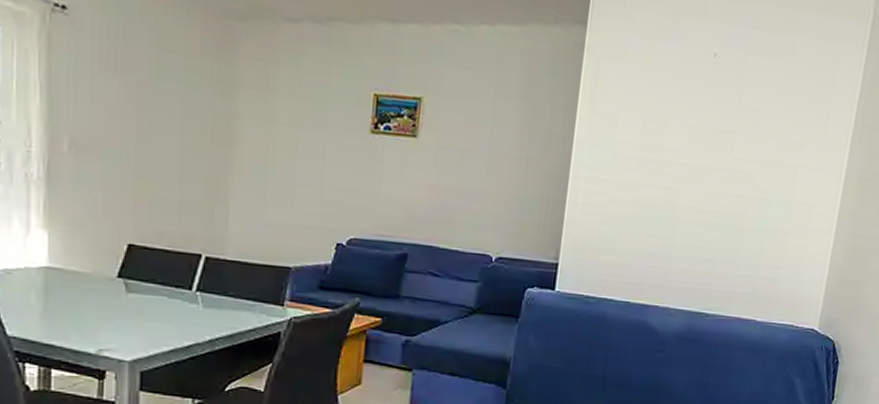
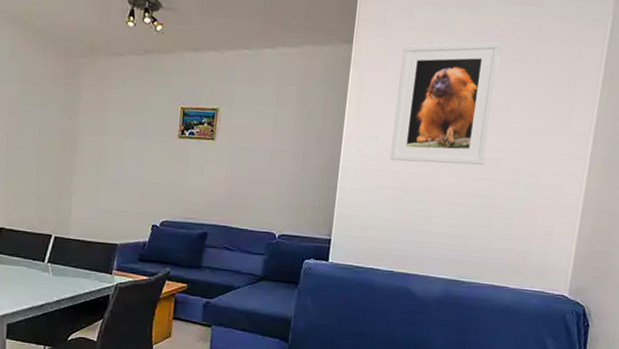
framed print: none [627,31,755,179] -> present [389,42,501,166]

